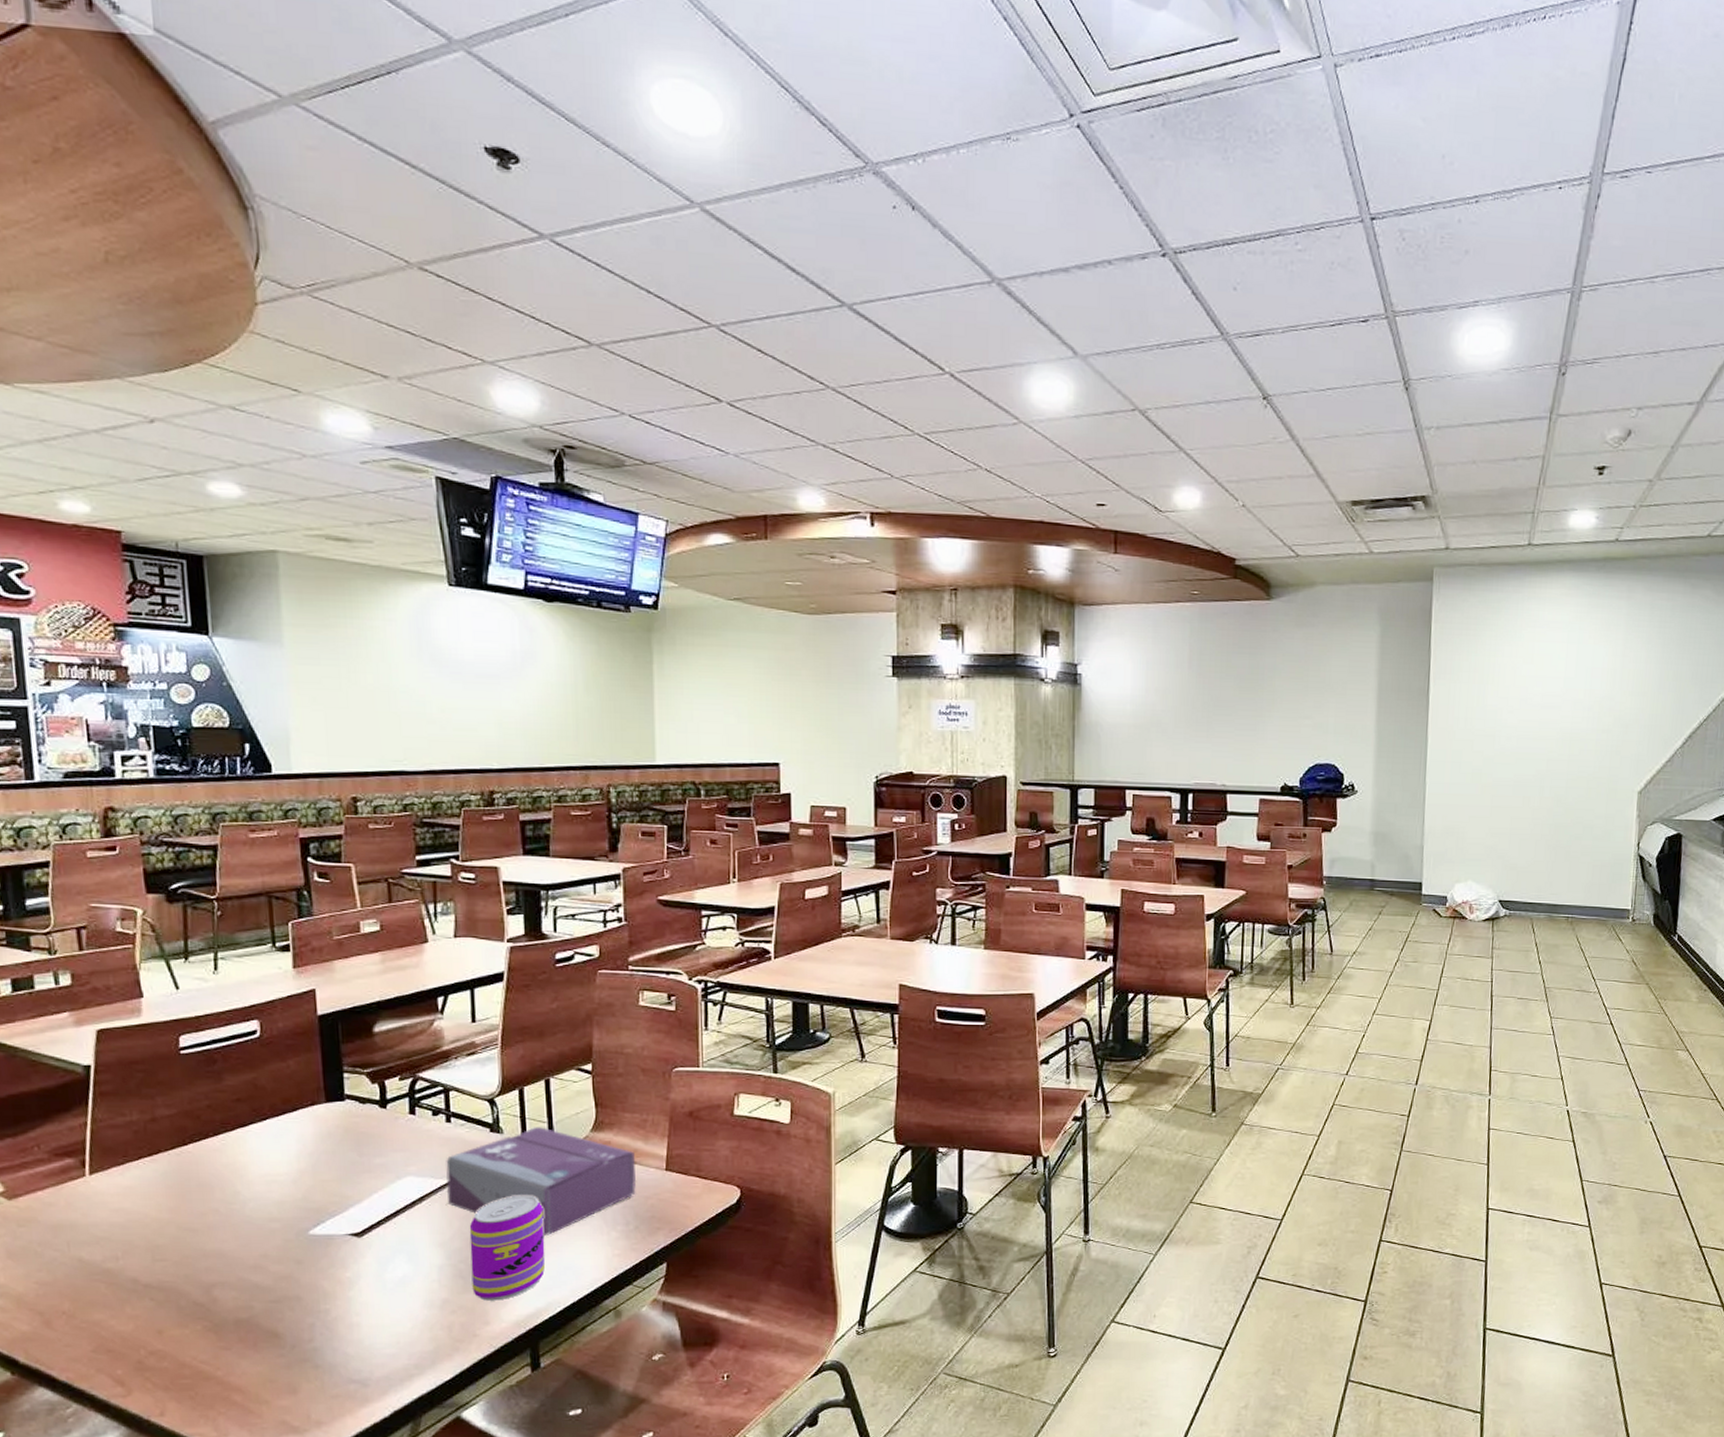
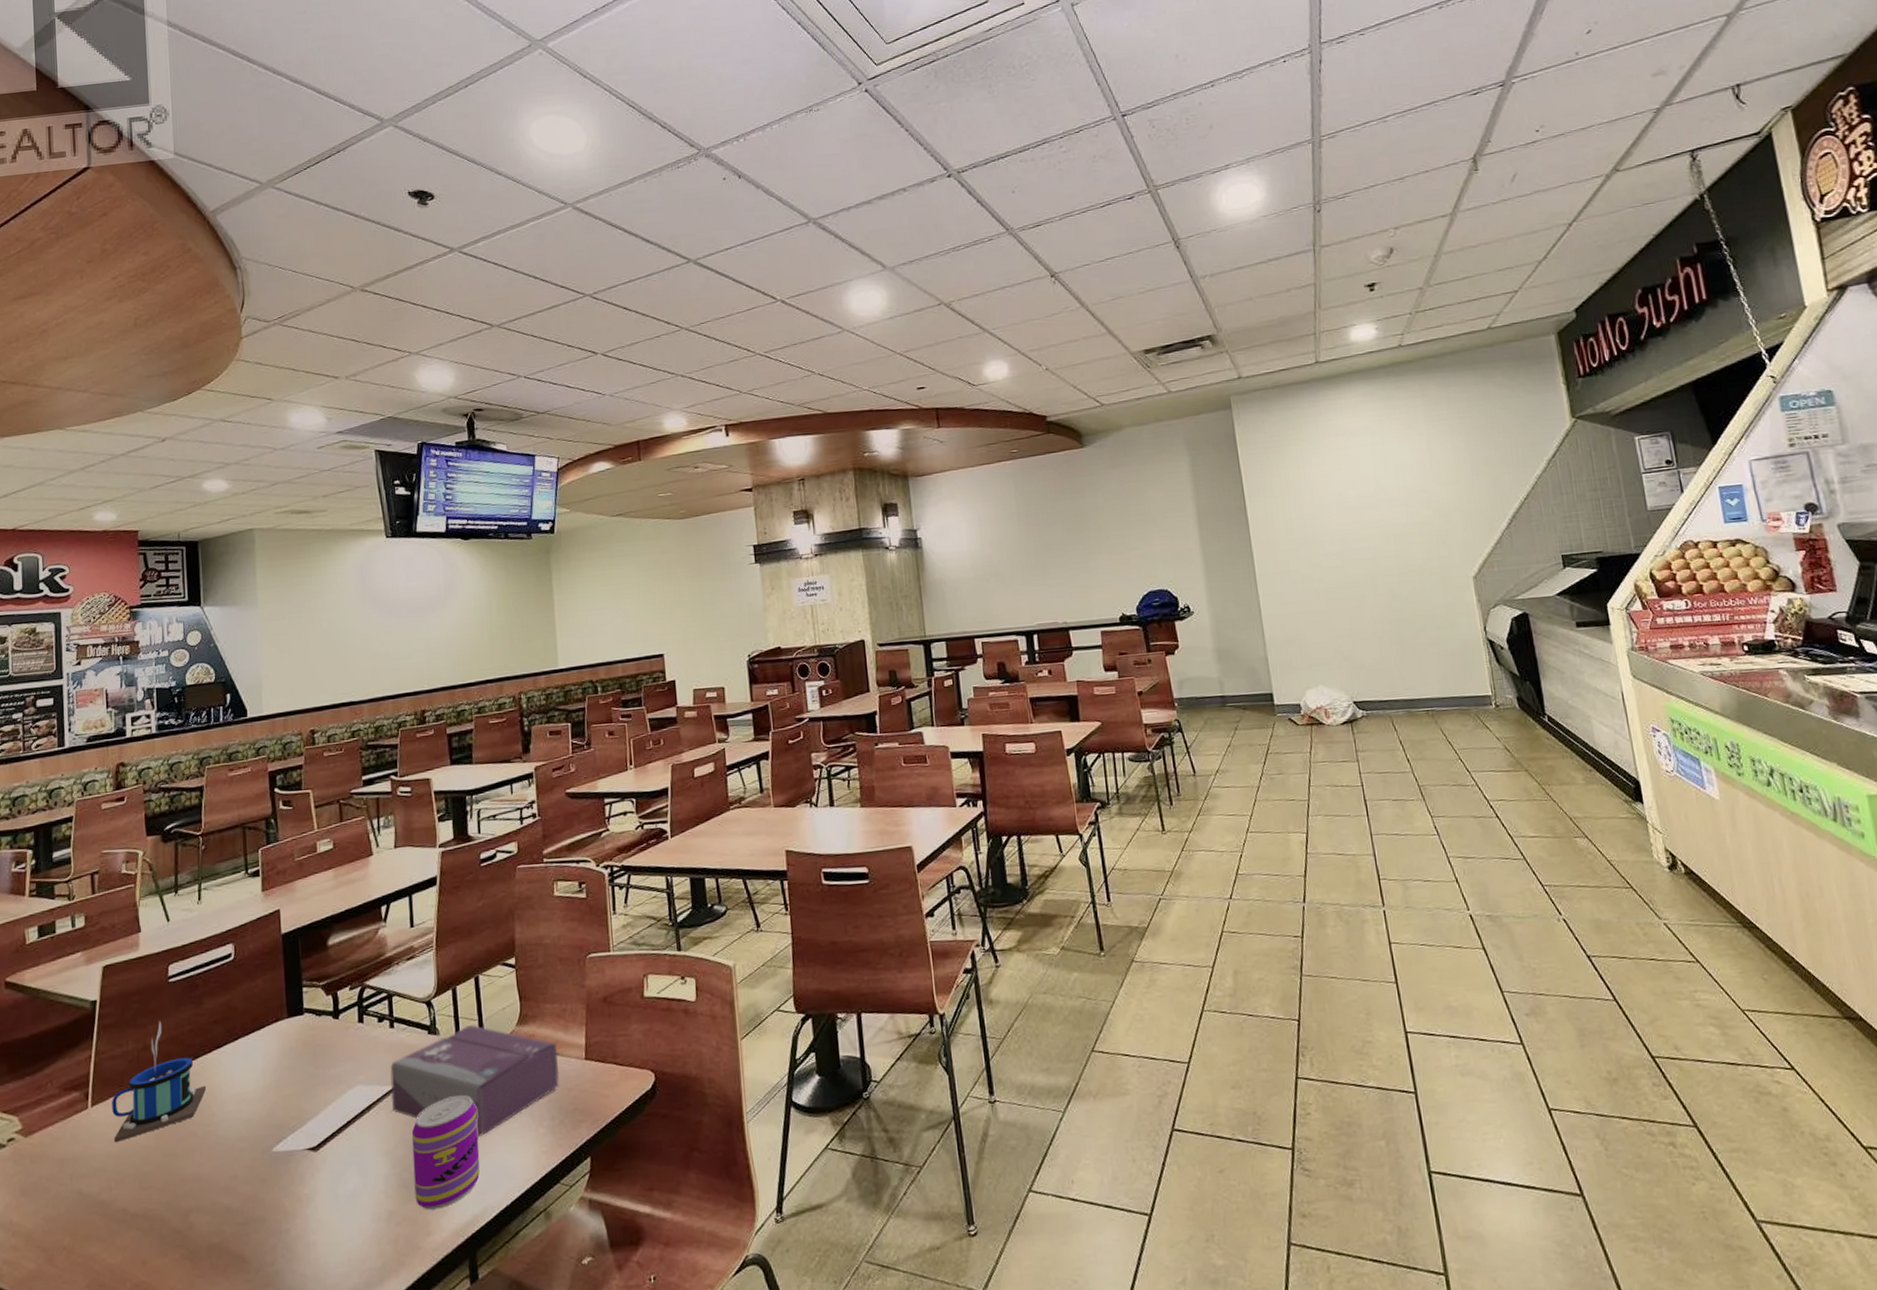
mug: none [114,1093,230,1212] -> present [112,1020,207,1142]

